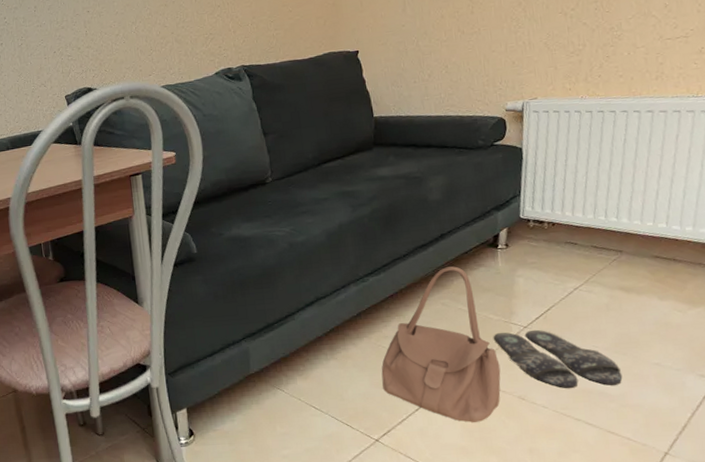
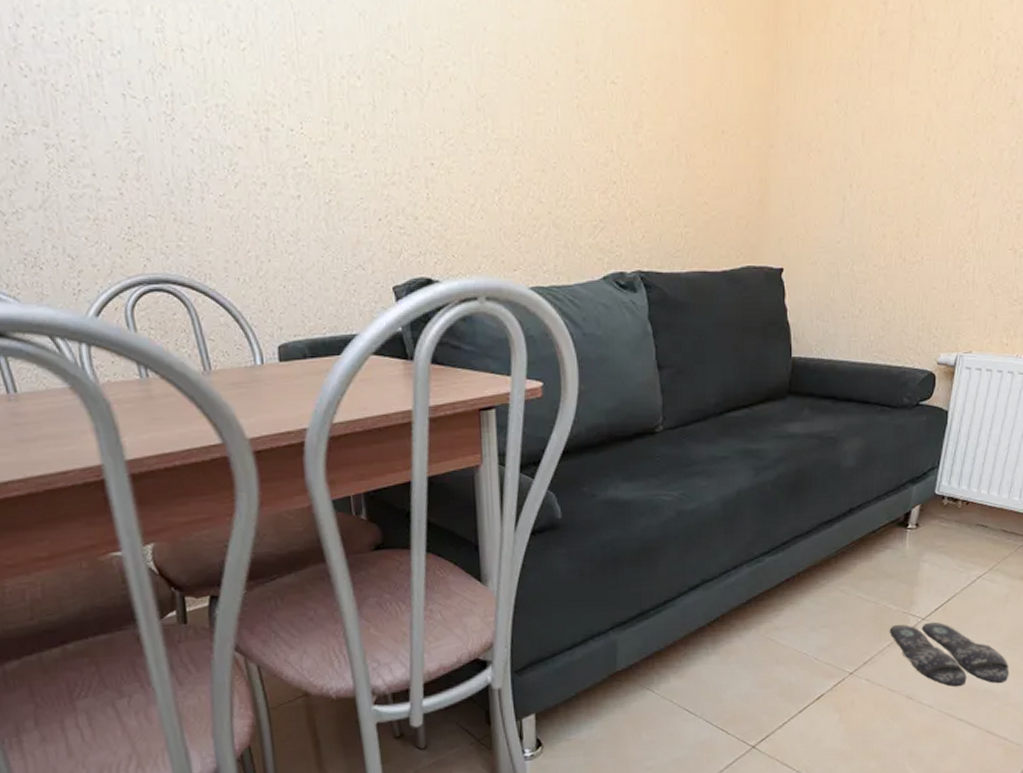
handbag: present [381,266,501,422] -> none [766,547,892,725]

